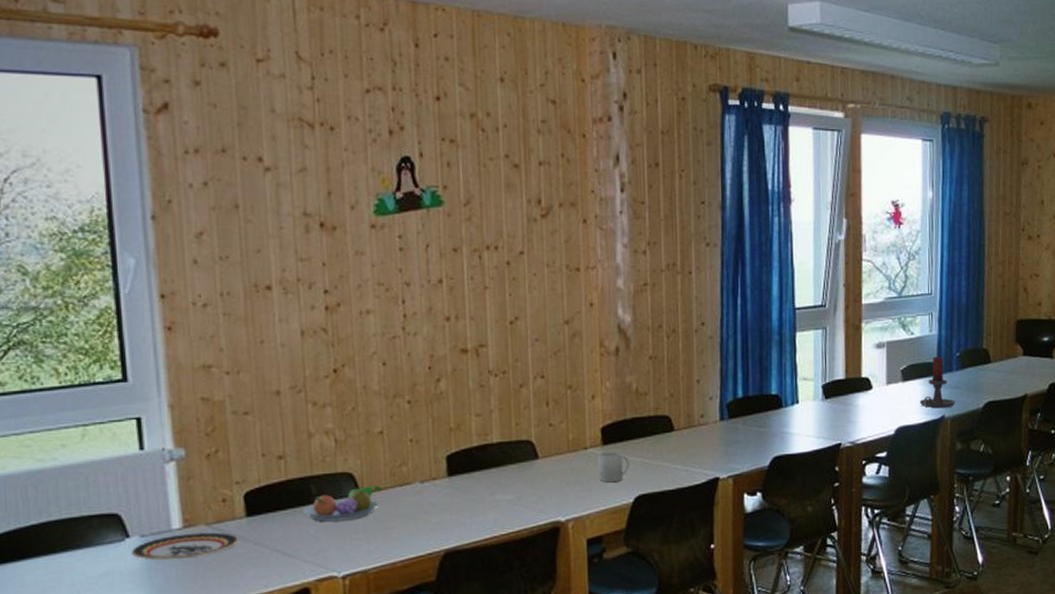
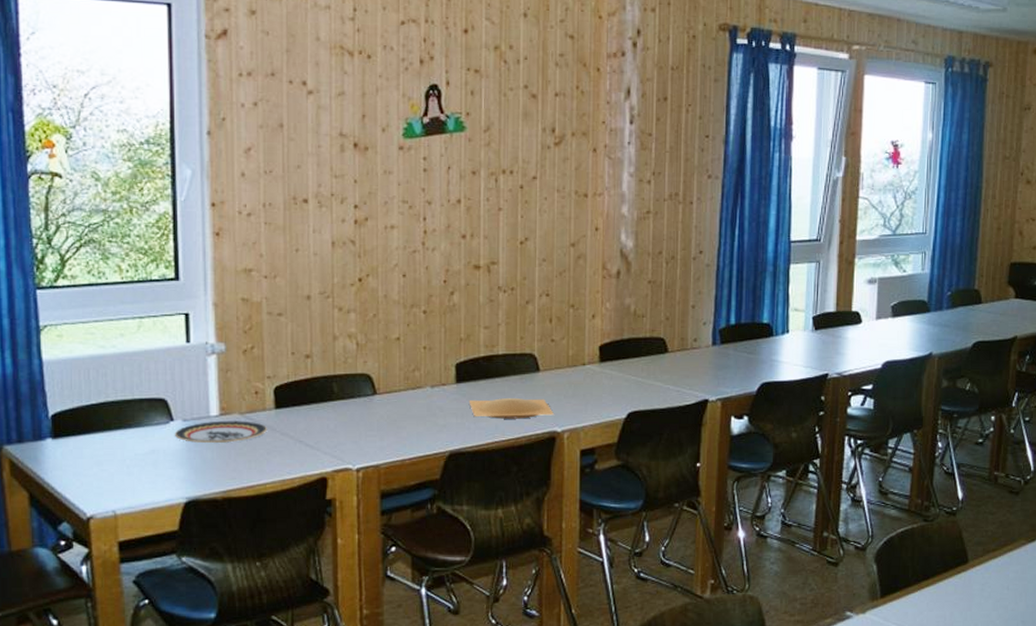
fruit bowl: present [302,485,382,522] -> none [324,387,396,418]
plate: none [463,487,556,512] -> present [468,397,554,419]
mug: present [598,451,630,483] -> none [595,369,624,398]
candle holder: present [919,356,955,409] -> none [908,294,944,346]

